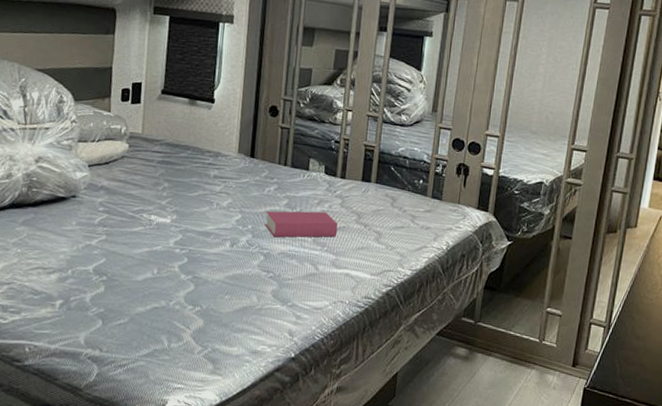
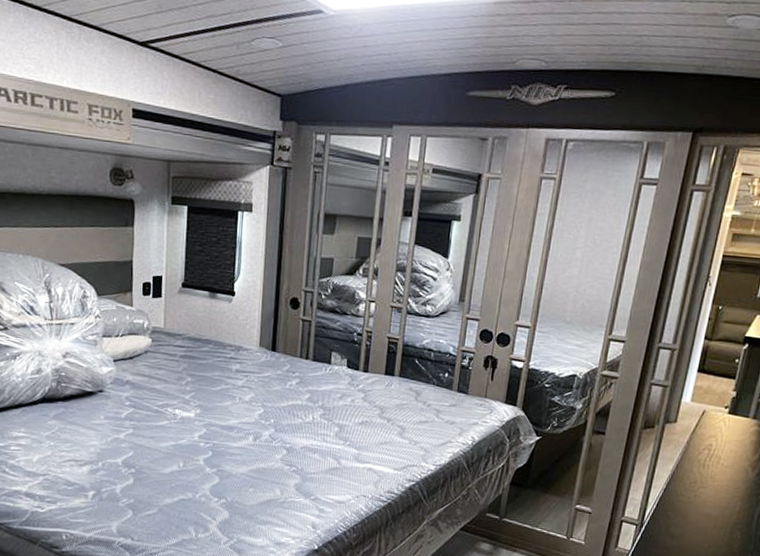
book: present [265,211,338,238] -> none [287,405,361,432]

